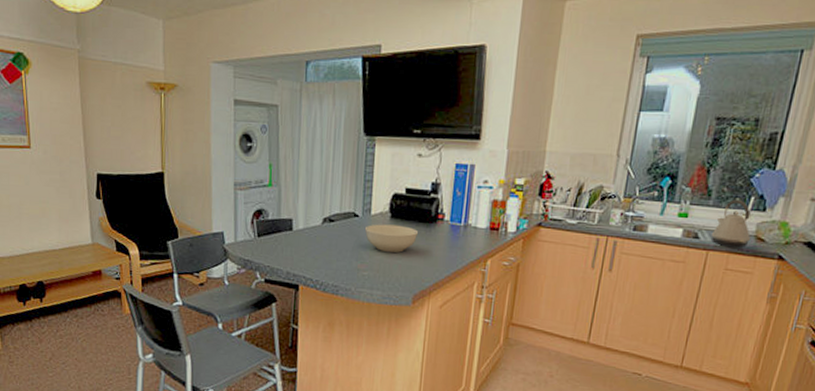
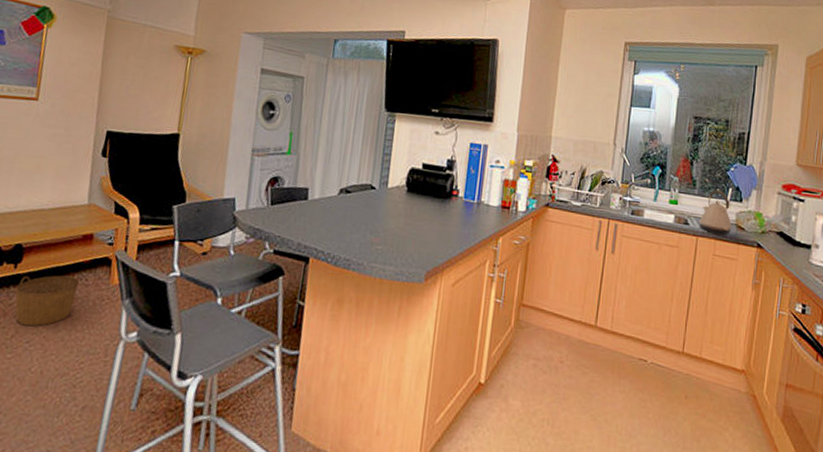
basket: none [46,307,96,351] -> present [15,275,79,327]
bowl: present [364,224,419,253] -> none [380,197,434,227]

